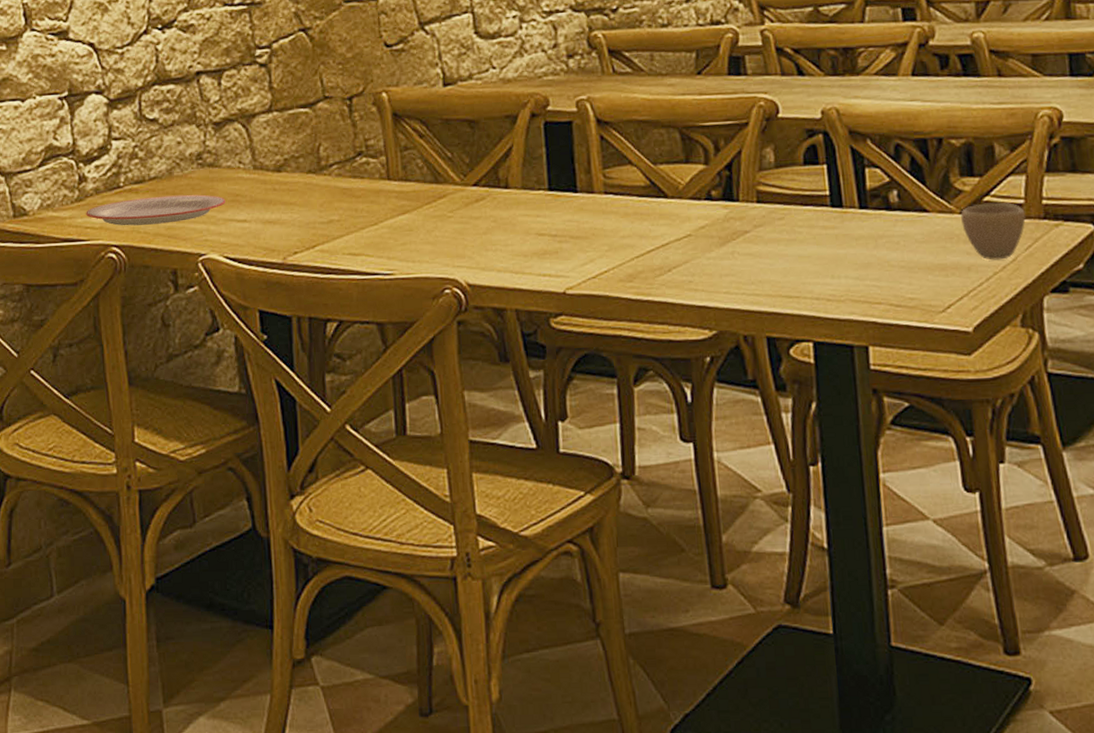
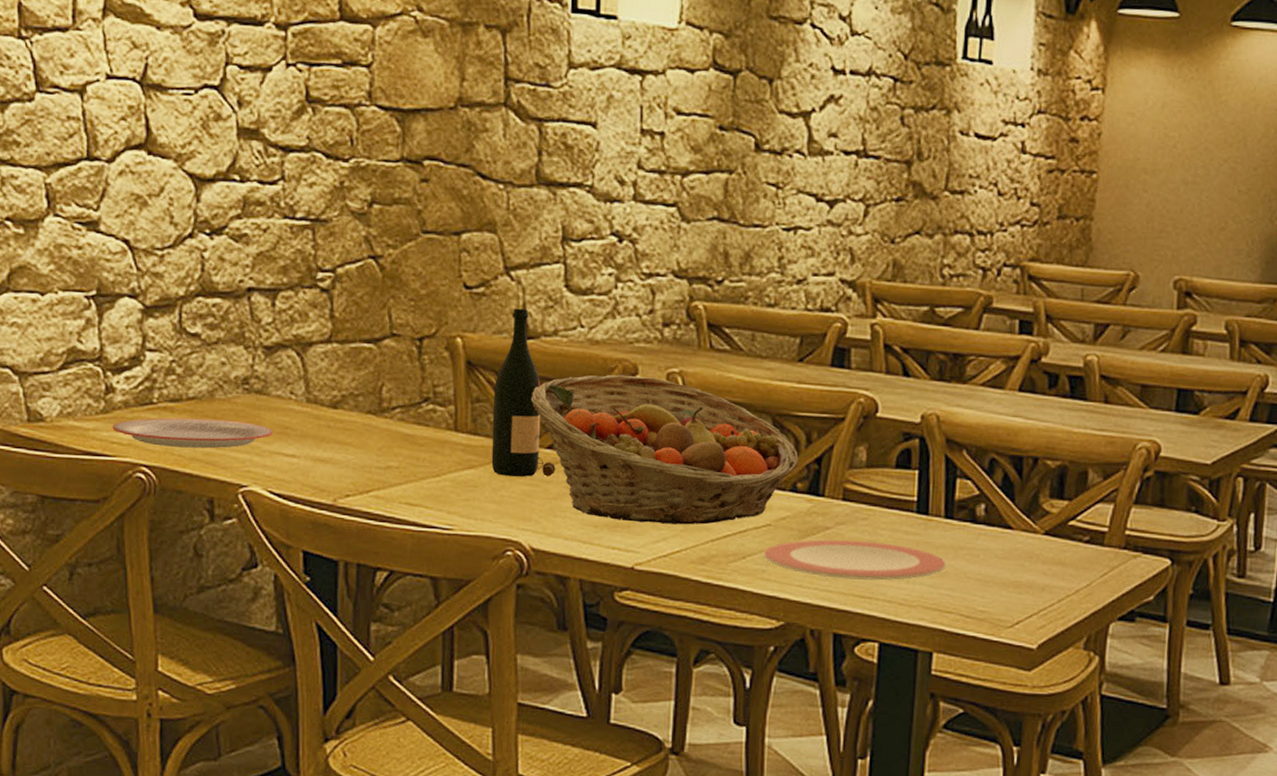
wine bottle: none [420,58,483,217] -> present [491,308,556,477]
fruit basket: none [453,106,710,248] -> present [530,374,798,525]
plate: none [687,240,868,281] -> present [763,539,946,581]
cup: present [961,202,1026,260] -> none [1043,527,1107,584]

